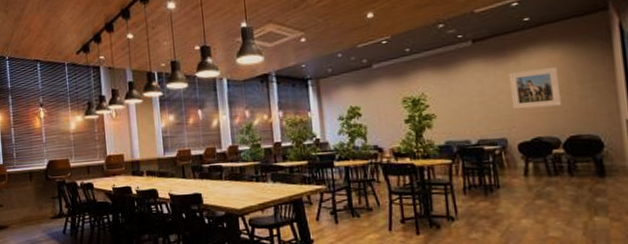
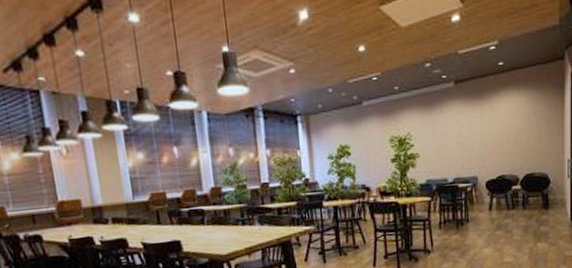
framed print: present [508,66,562,110] -> none [482,110,523,150]

